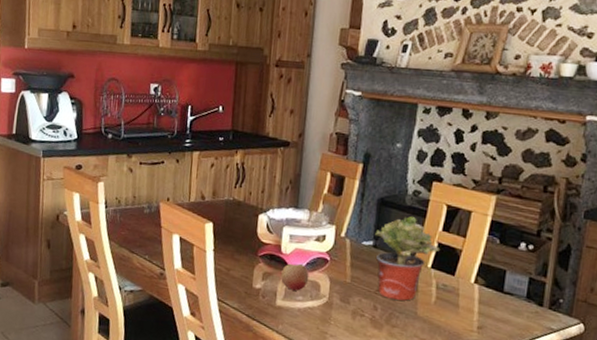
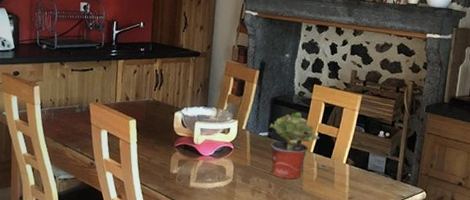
fruit: present [281,263,309,291] -> none [194,152,217,174]

